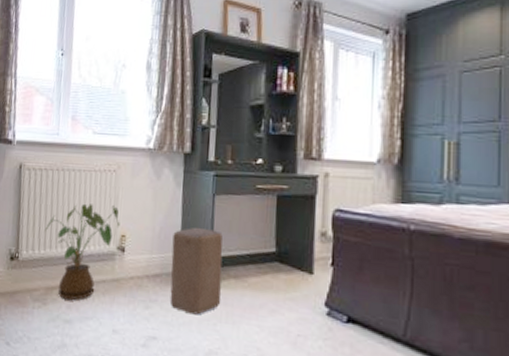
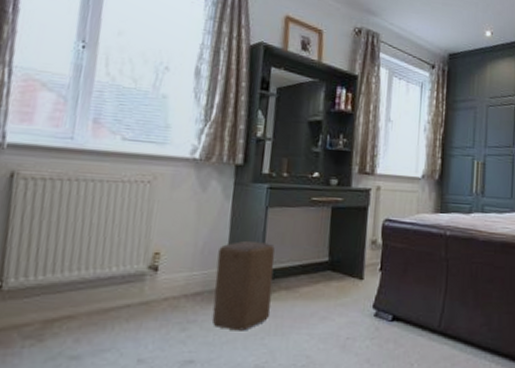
house plant: present [44,203,120,301] -> none [44,218,154,333]

